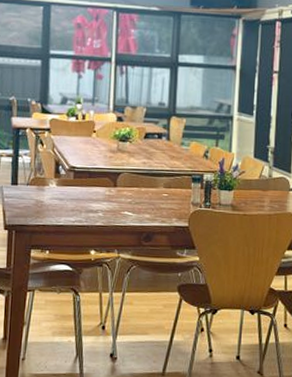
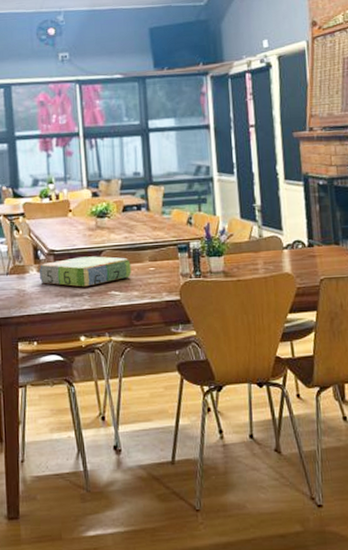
board game: none [58,176,146,205] -> present [38,256,132,287]

